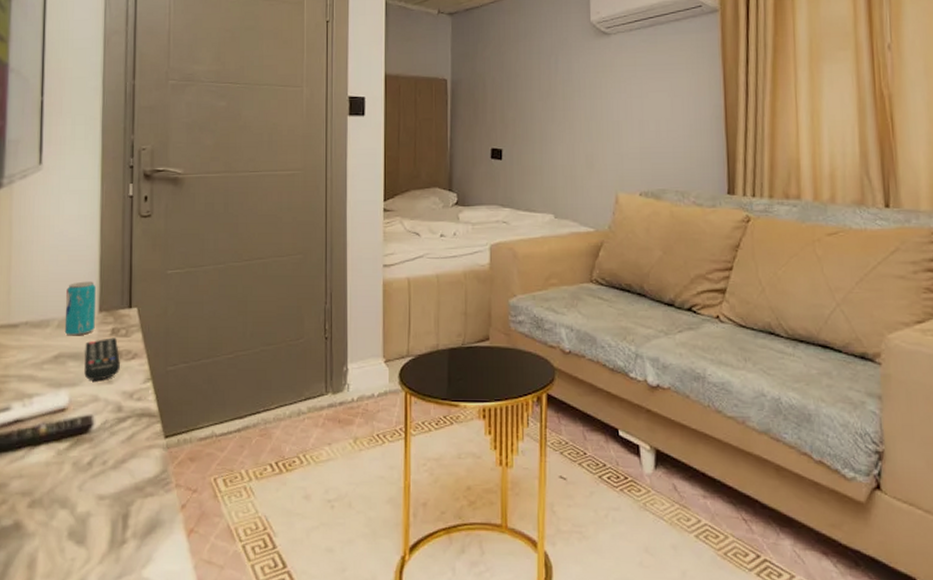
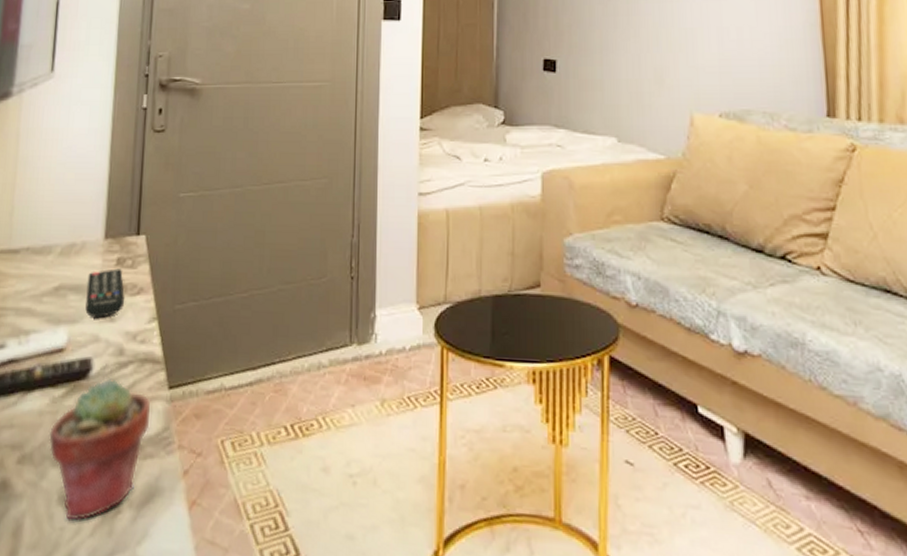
potted succulent: none [57,431,149,552] -> present [49,378,151,521]
beverage can: present [64,281,96,336] -> none [67,203,103,266]

